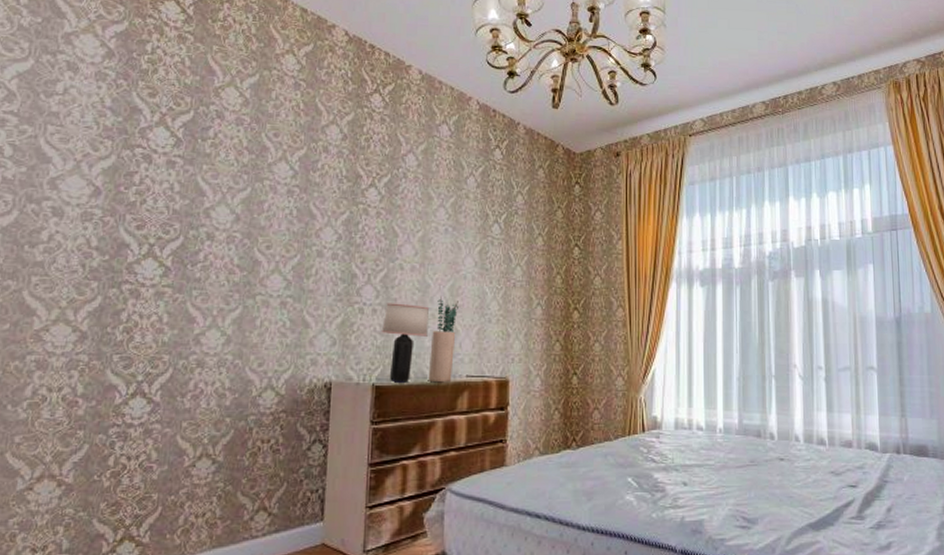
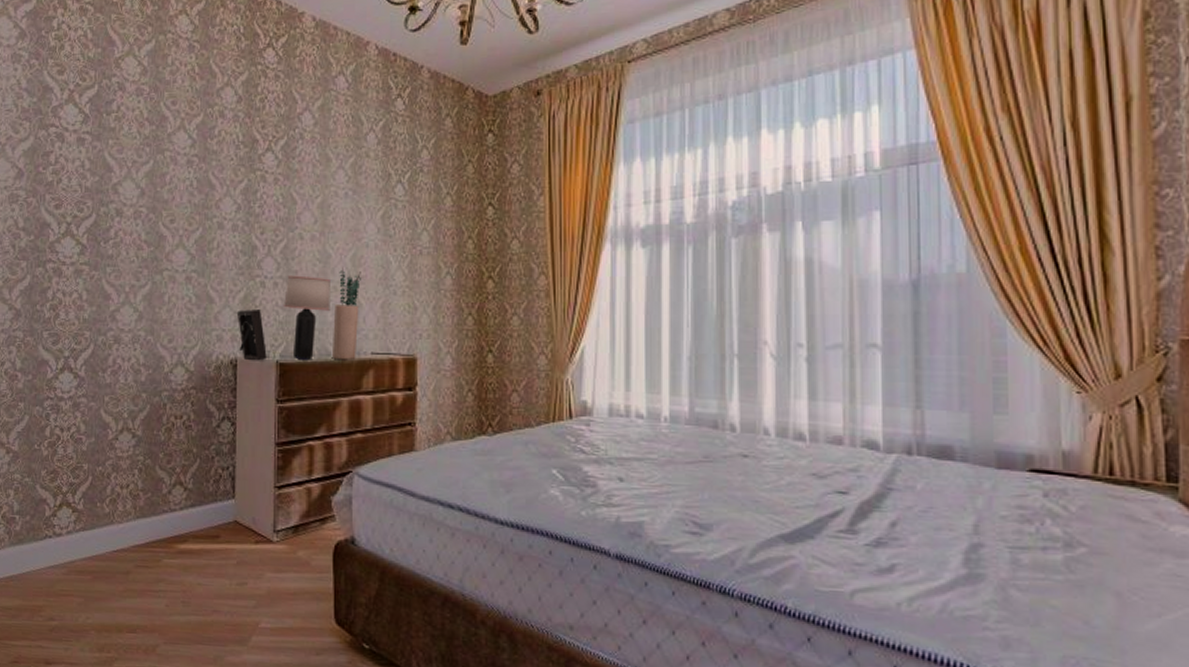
picture frame: none [334,334,363,384] -> present [238,310,267,361]

